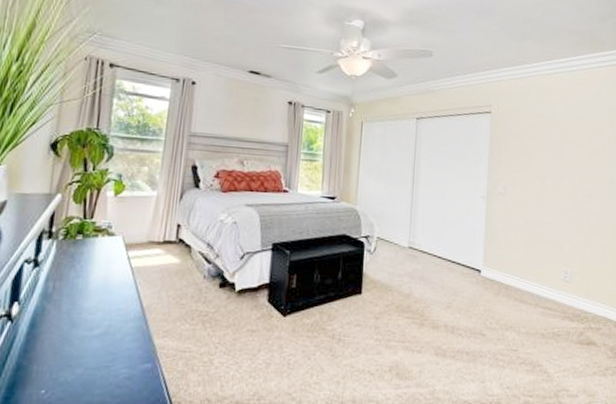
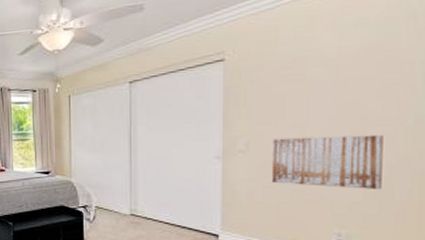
wall art: none [521,185,593,236] -> present [271,134,383,190]

